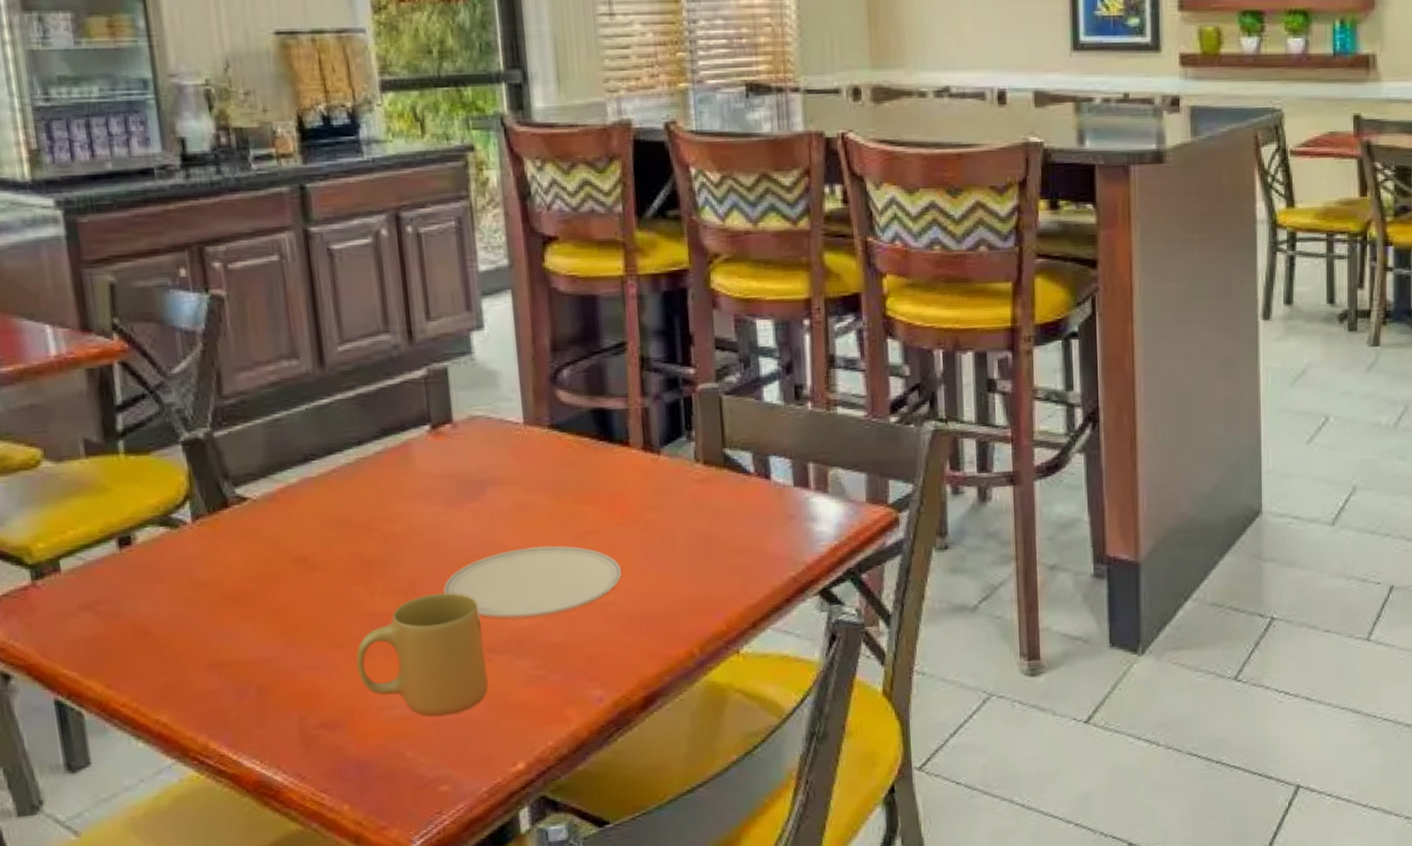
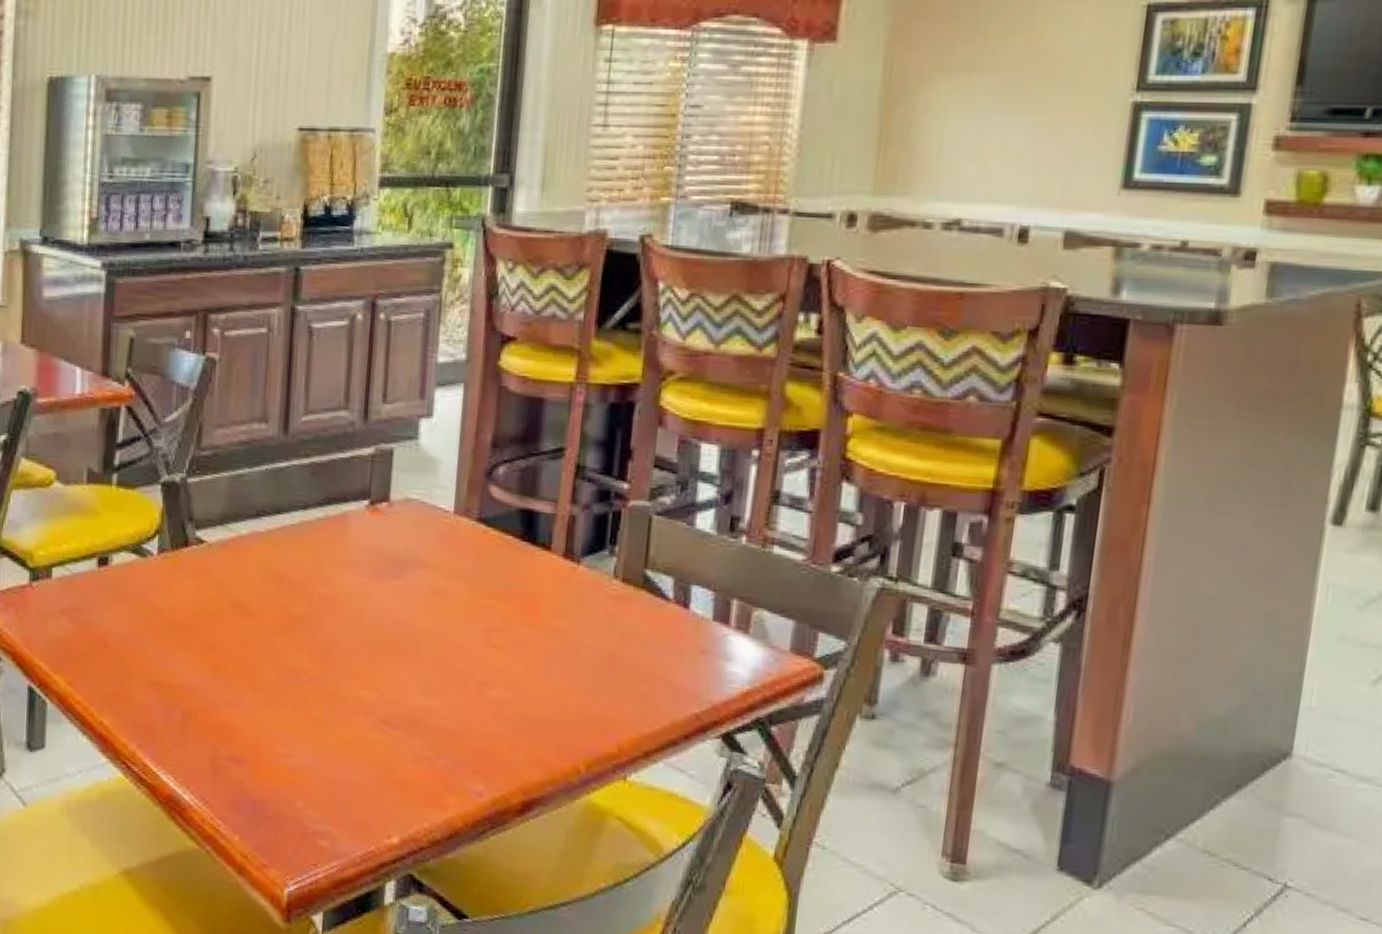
cup: present [355,592,489,717] -> none [267,658,383,776]
plate: present [443,545,622,619] -> none [354,631,523,702]

